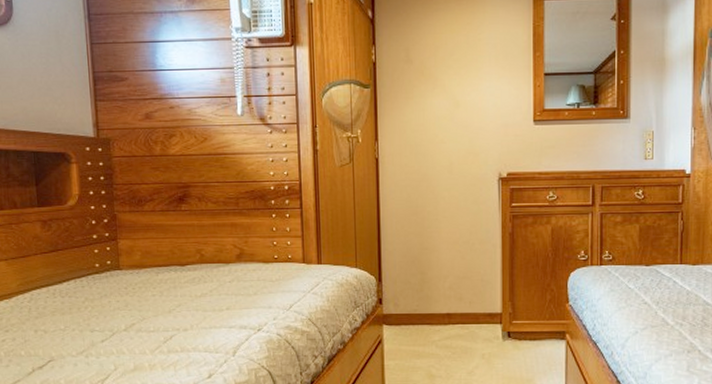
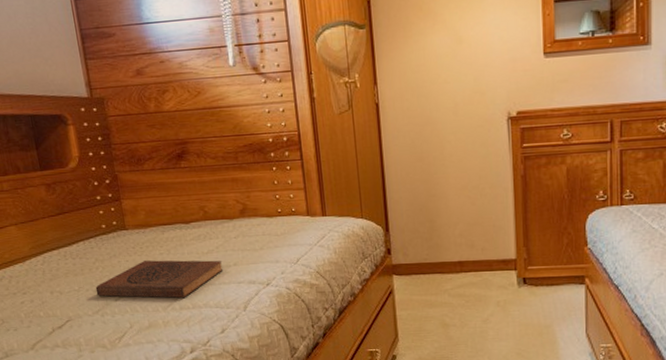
book: none [82,301,216,341] -> present [95,260,224,298]

